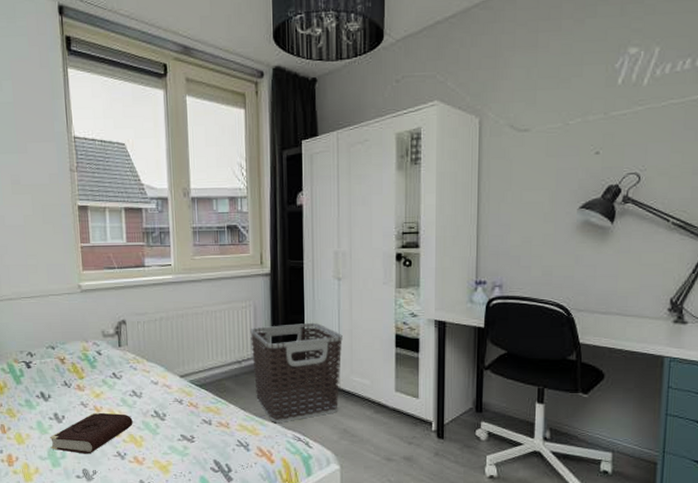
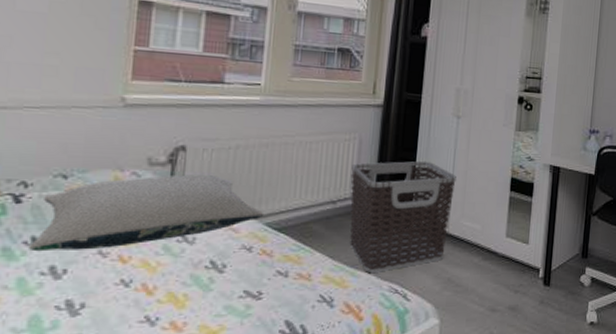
pillow: none [39,342,188,403] -> present [27,174,265,252]
book: present [49,412,133,454] -> none [34,264,176,322]

